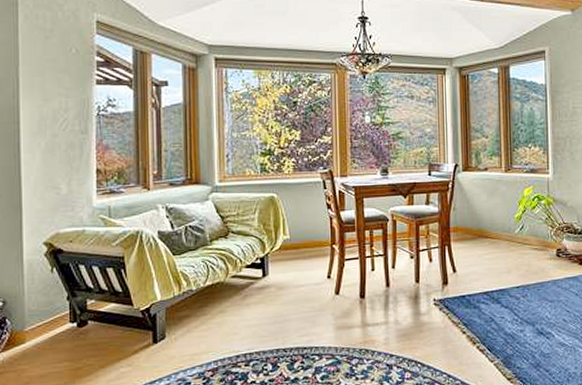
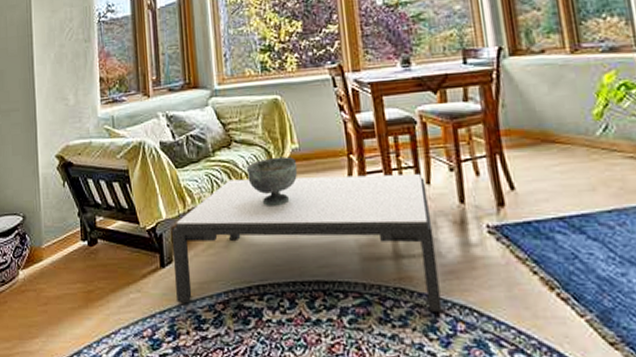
coffee table: none [165,260,395,373] -> present [171,174,442,312]
decorative bowl: none [242,246,288,288] -> present [247,156,298,206]

